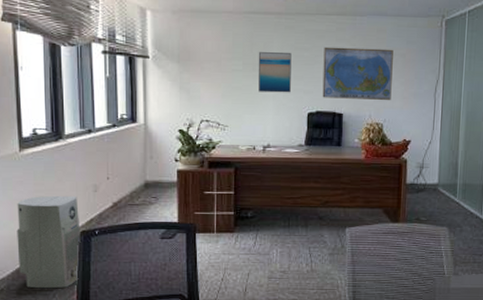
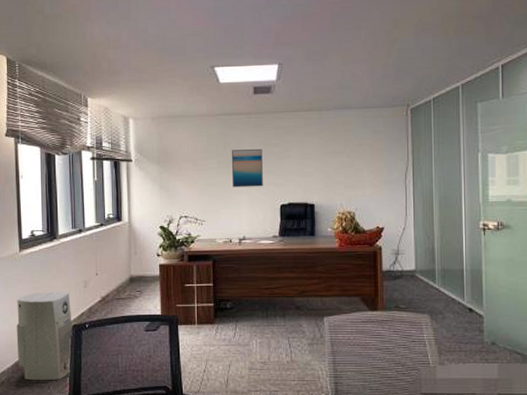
world map: present [322,47,393,100] -> none [293,140,361,190]

